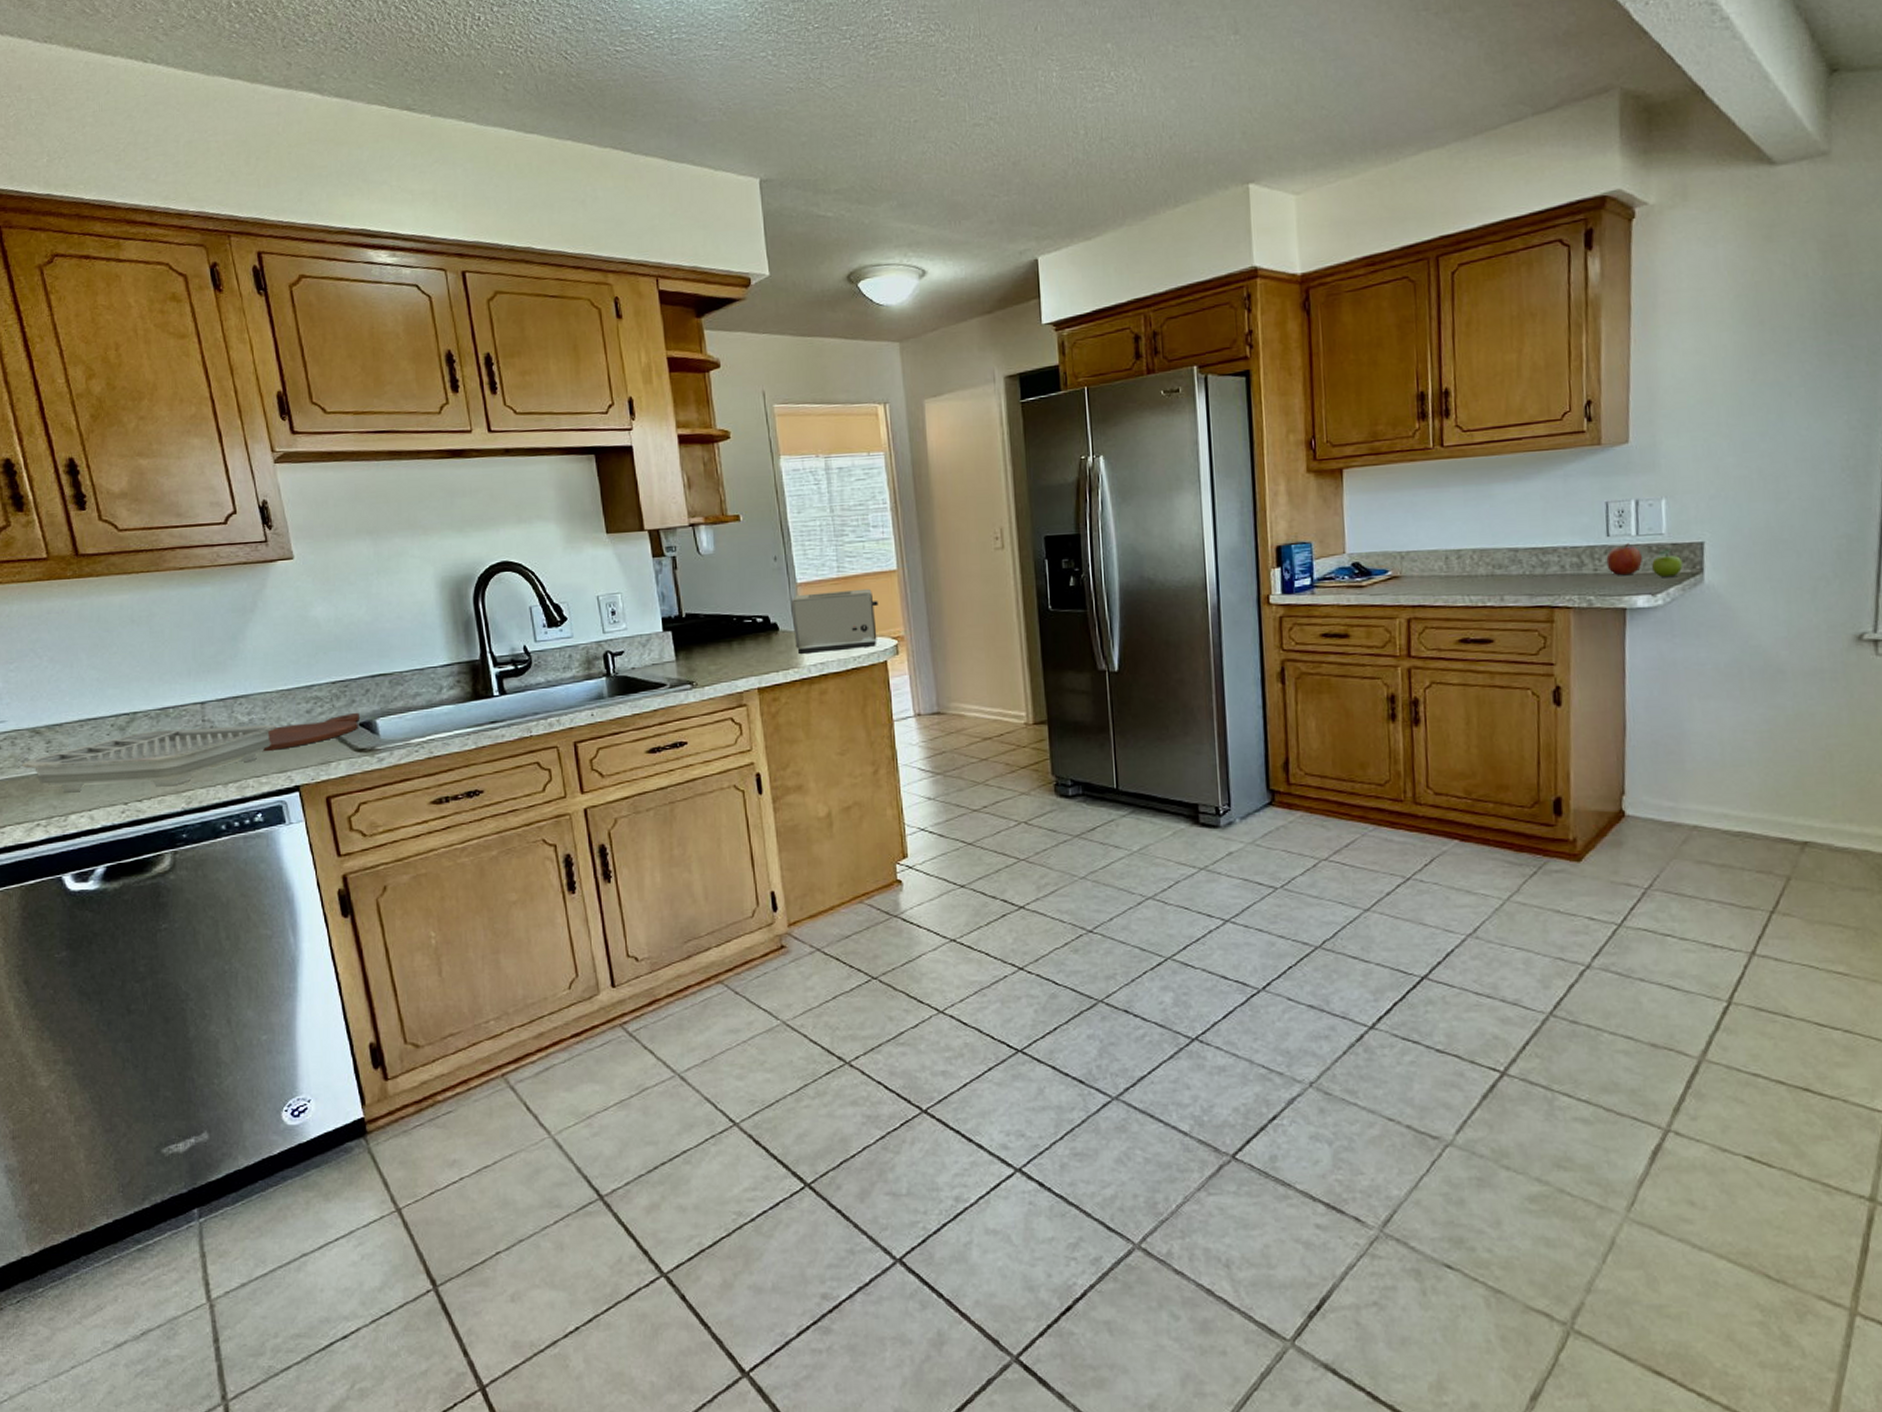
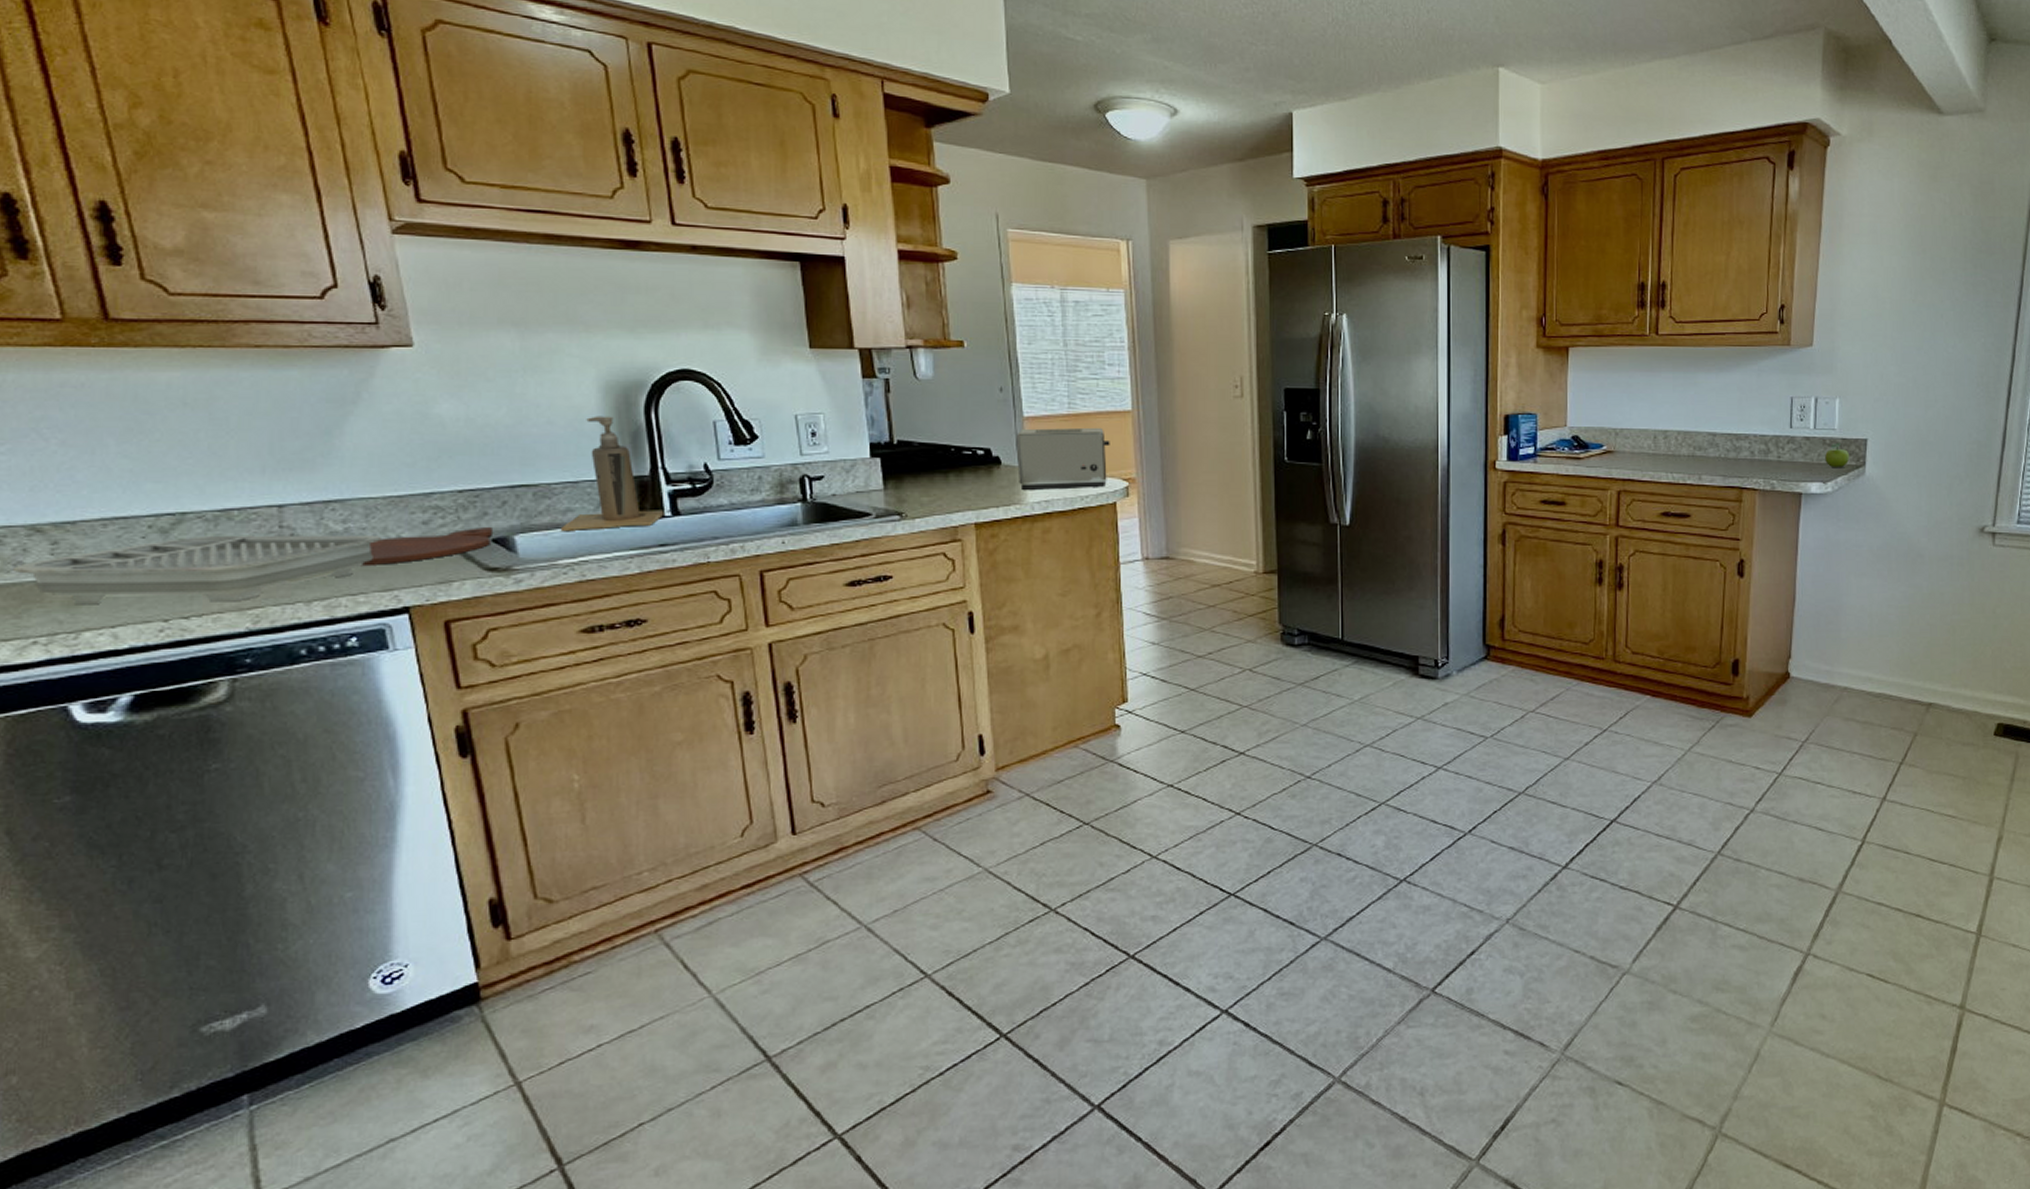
soap dispenser: none [411,608,493,714] -> present [560,416,664,532]
fruit: present [1606,543,1642,576] -> none [1788,435,1817,464]

